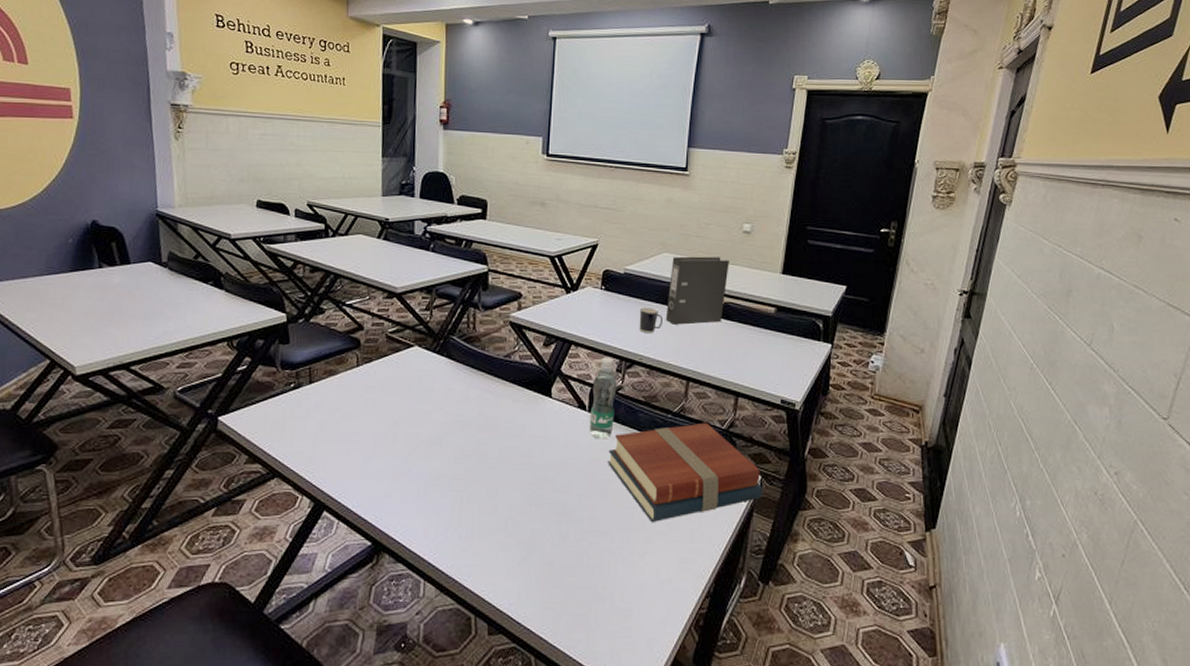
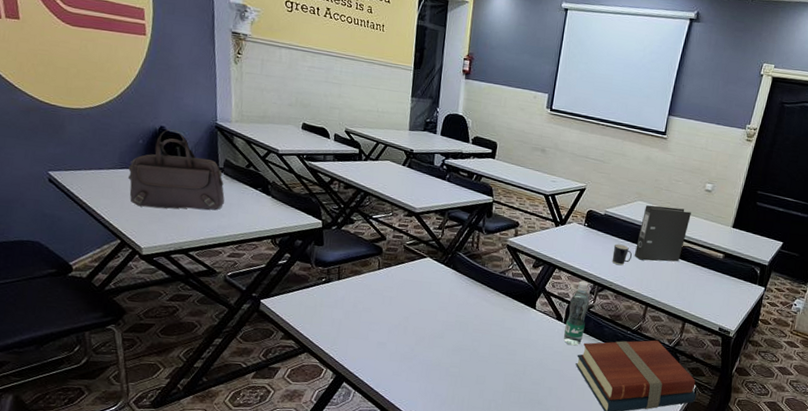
handbag: none [56,222,170,317] -> present [127,129,225,210]

